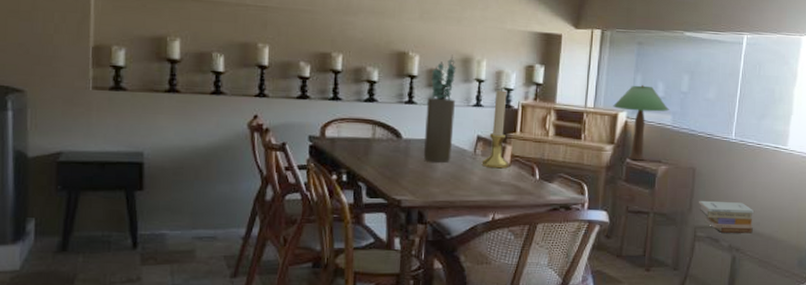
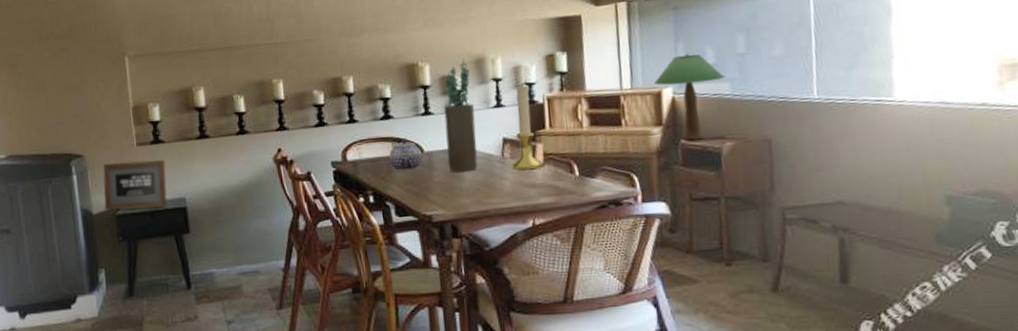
picture frame: none [44,103,125,160] -> present [103,159,167,211]
teapot: none [367,123,400,155] -> present [389,138,423,172]
books: present [699,200,755,233] -> none [782,173,863,212]

